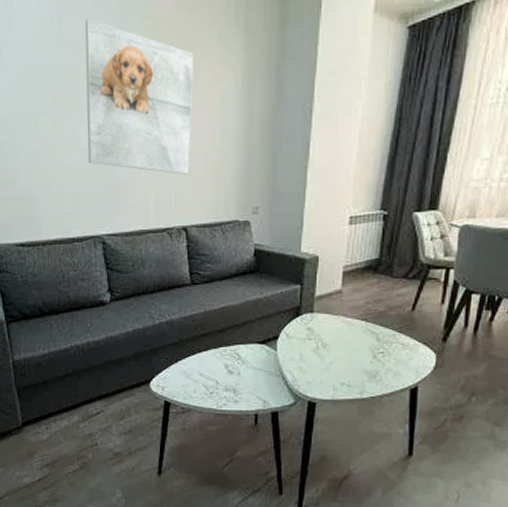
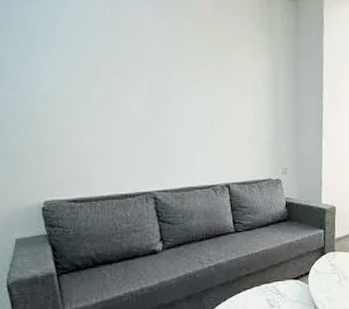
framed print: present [84,18,194,175] -> none [134,11,230,141]

